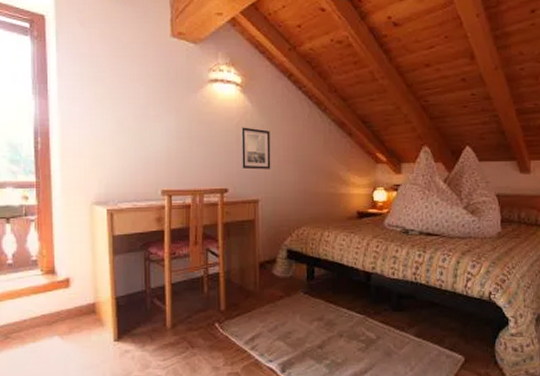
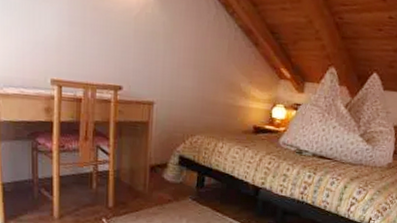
wall art: present [241,127,271,170] -> none [139,20,172,71]

